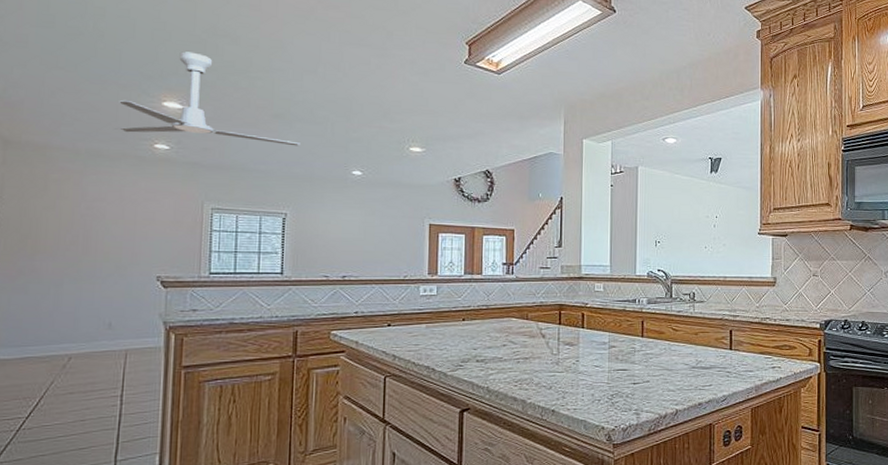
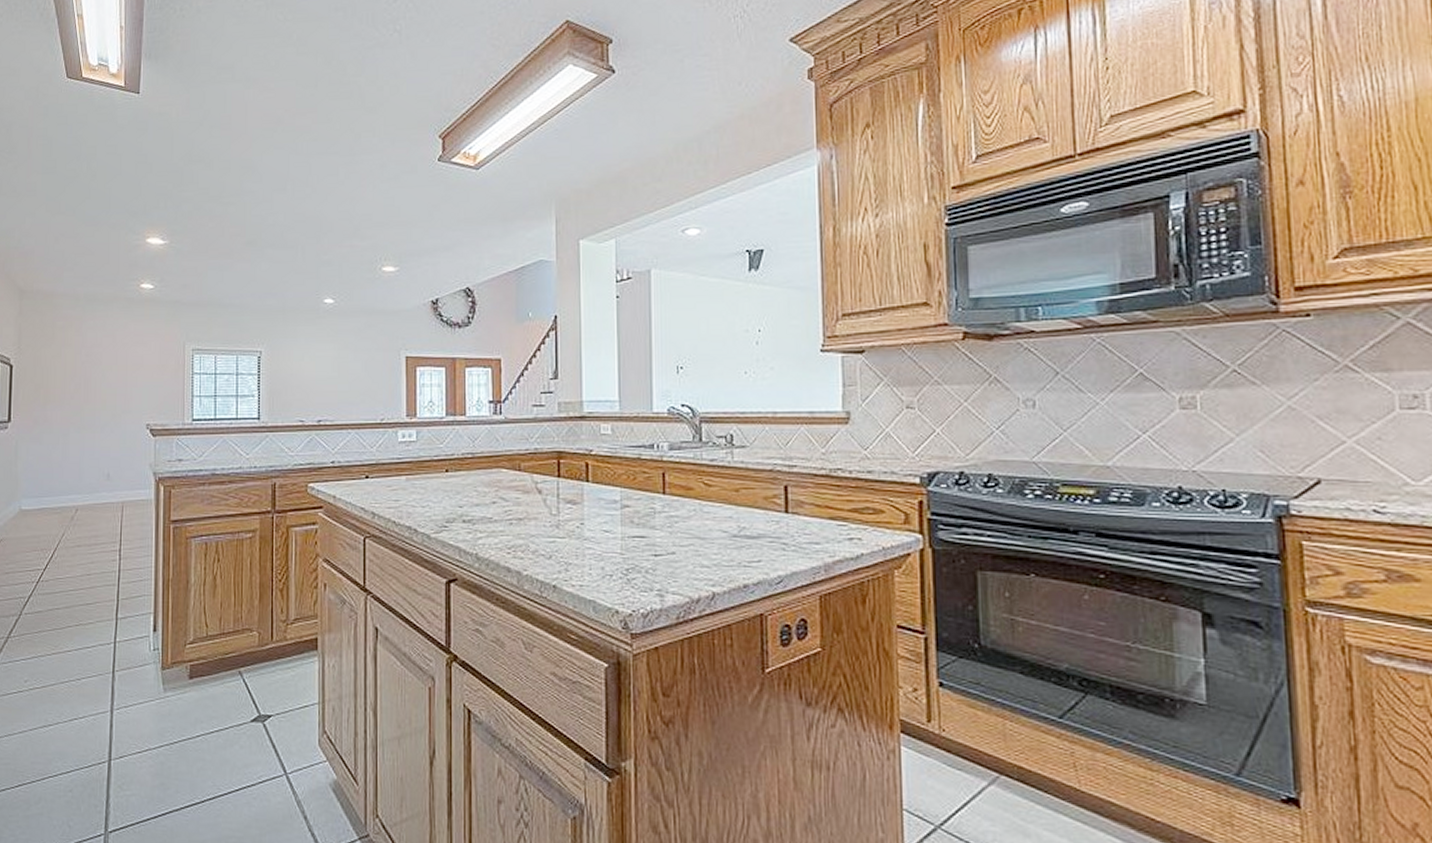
ceiling fan: present [114,51,300,146] -> none [107,182,272,276]

